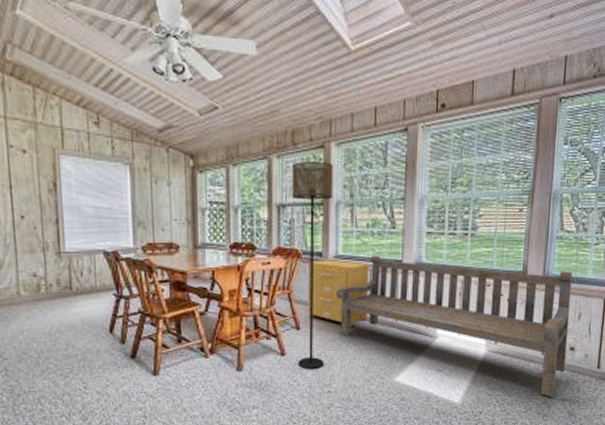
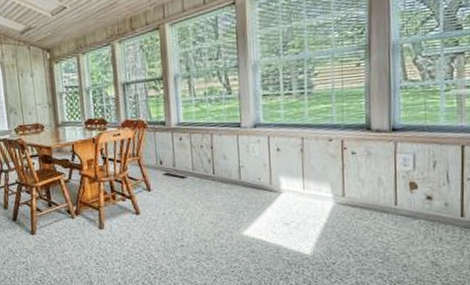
floor lamp: present [291,162,333,369] -> none [133,41,175,226]
side table: present [309,260,370,327] -> none [154,127,212,187]
bench: present [335,255,573,397] -> none [180,119,424,247]

